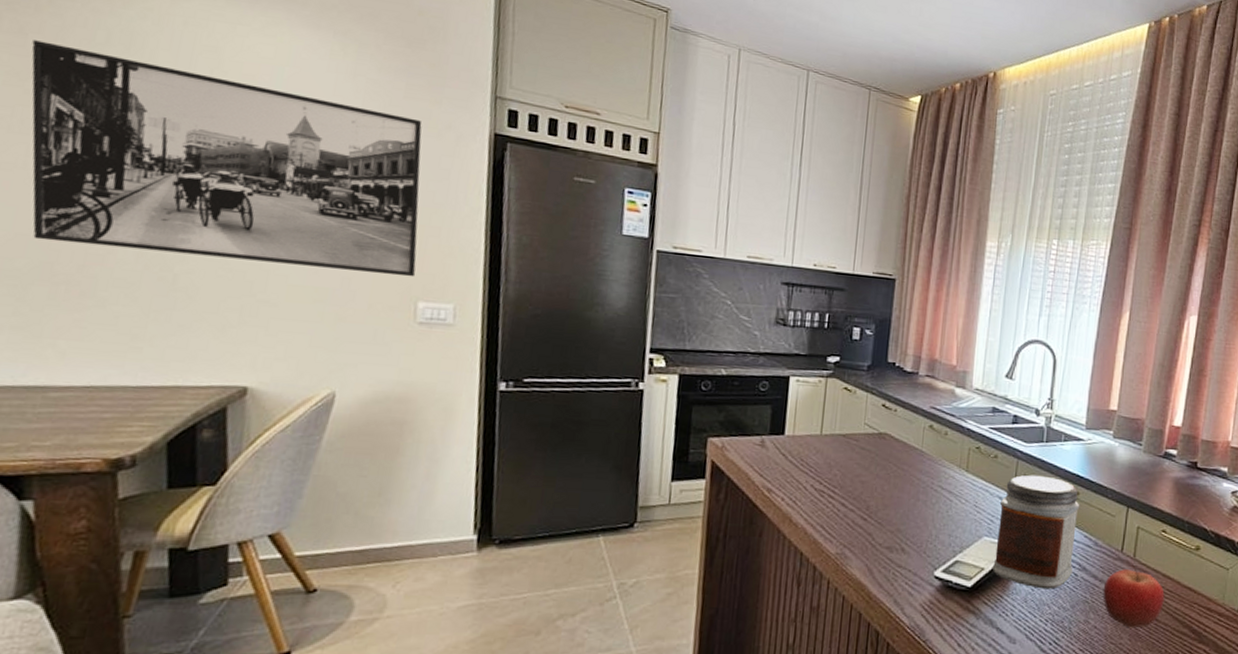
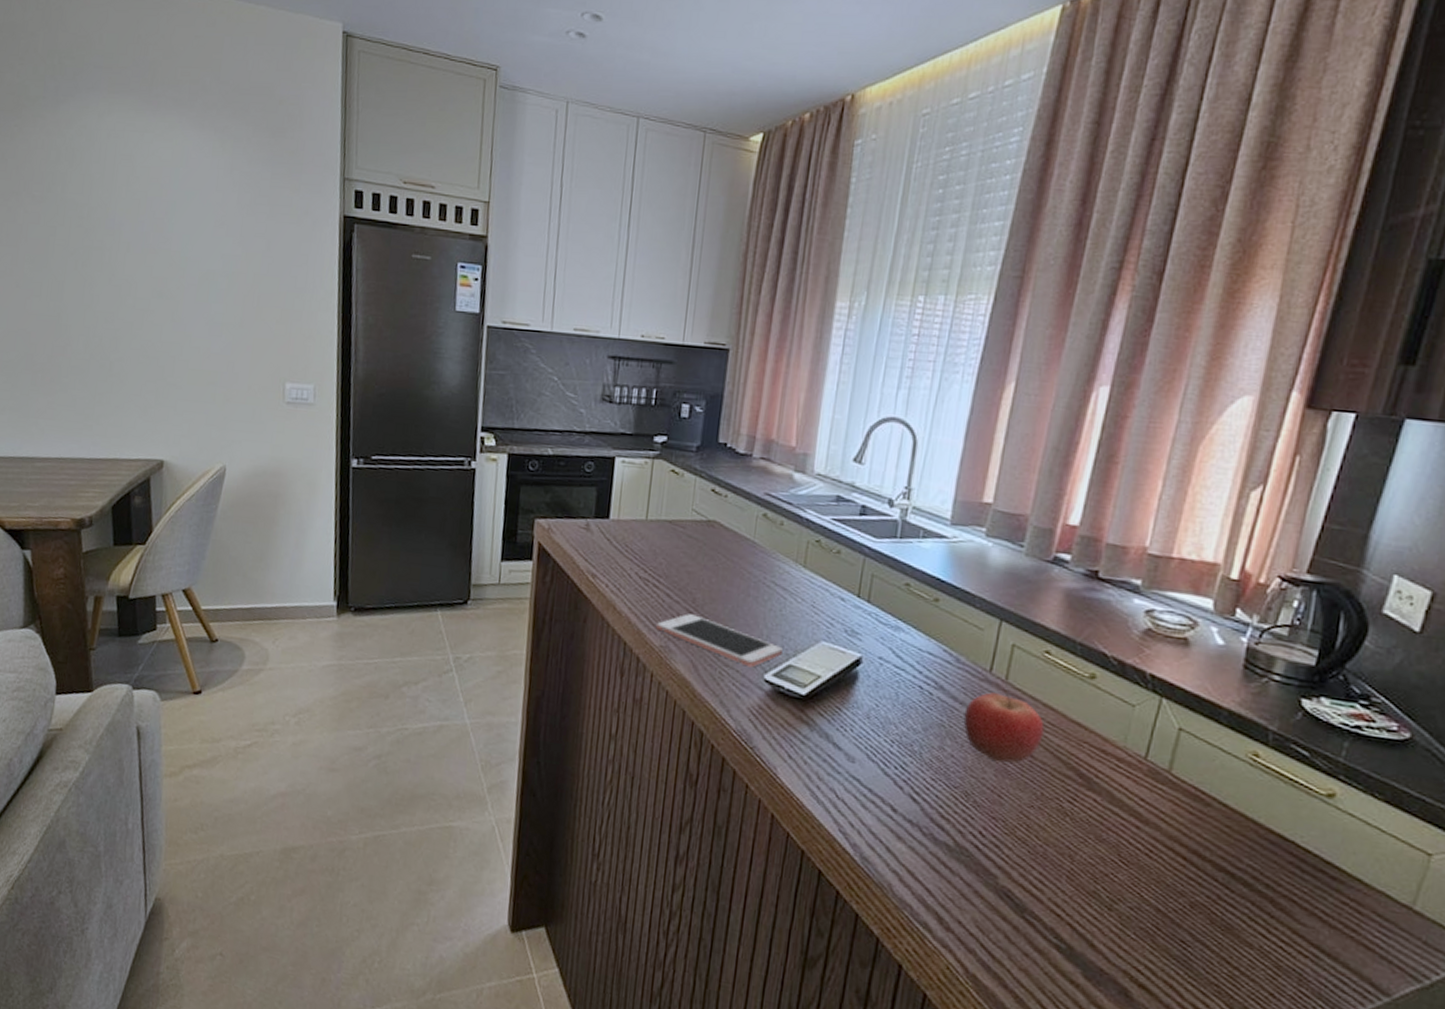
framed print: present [31,40,423,277] -> none [10,164,285,360]
cell phone: none [832,521,950,566] -> present [656,614,783,668]
jar: present [993,475,1080,590] -> none [831,575,940,708]

